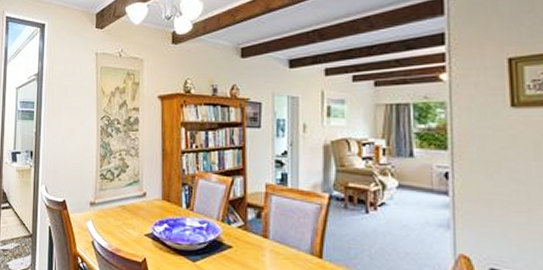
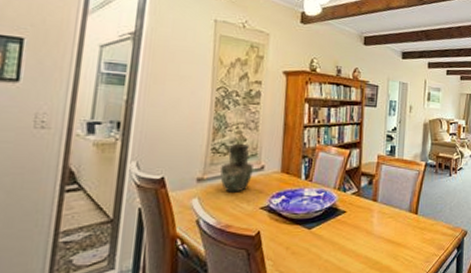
pitcher: none [109,171,136,218] -> present [220,144,253,192]

